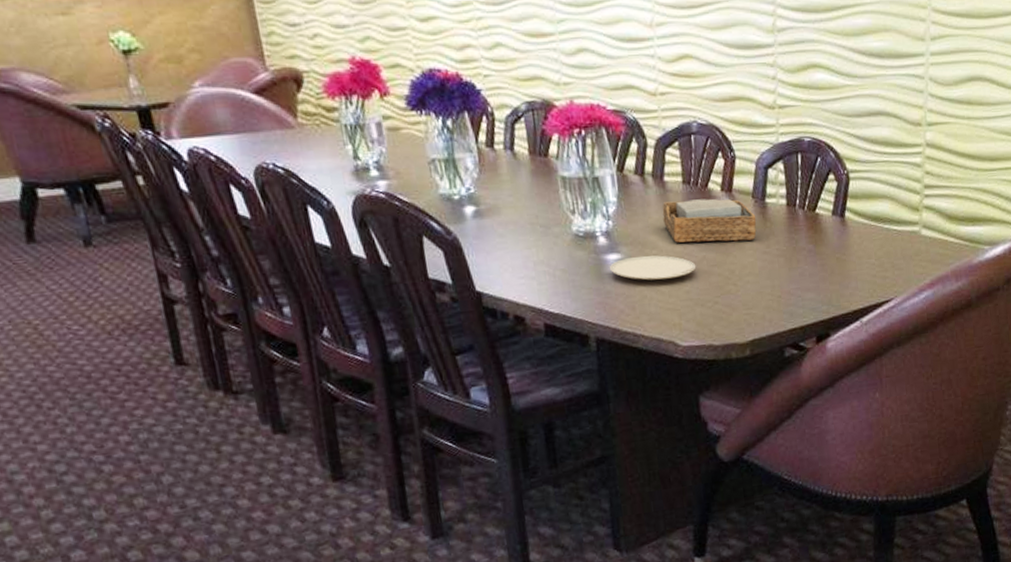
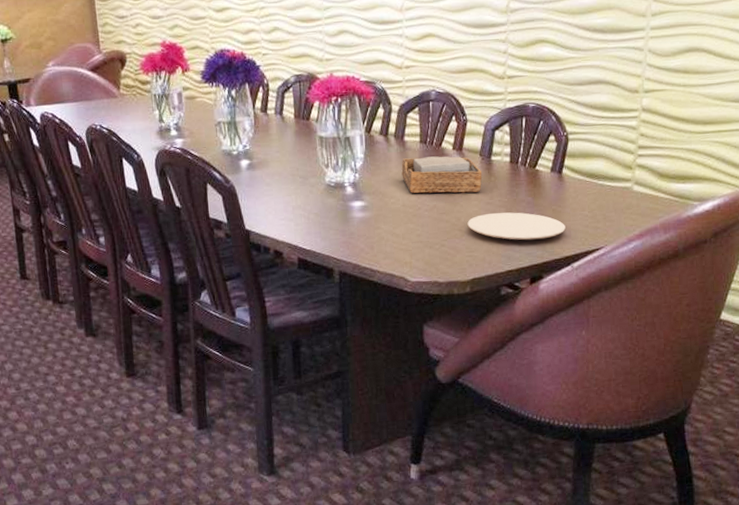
plate: present [610,255,697,281] -> none [354,203,428,225]
plate: none [742,262,852,294] -> present [467,212,565,240]

